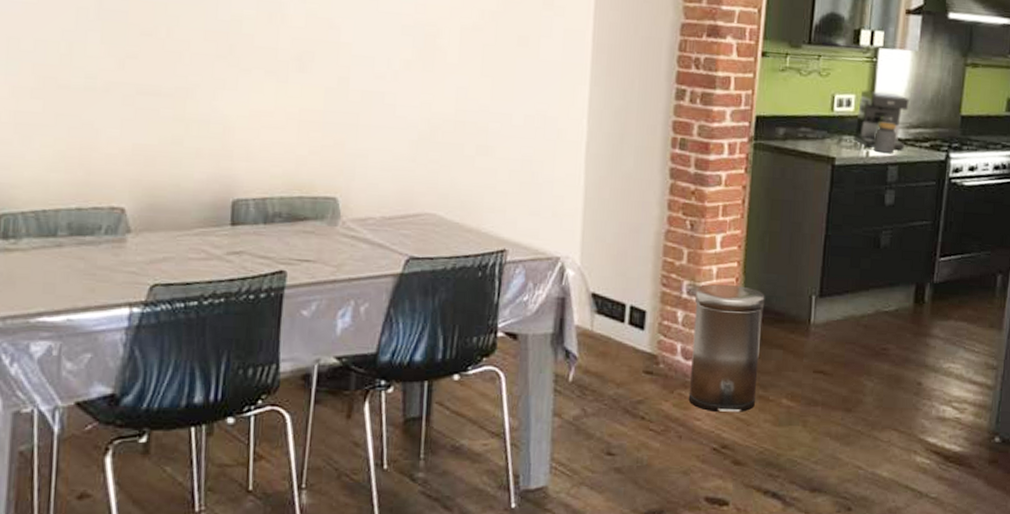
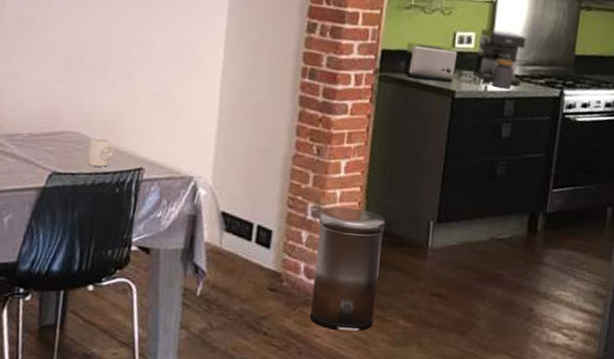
mug: none [446,219,473,250] -> present [87,138,114,167]
toaster: none [779,107,837,149] -> present [403,42,458,83]

